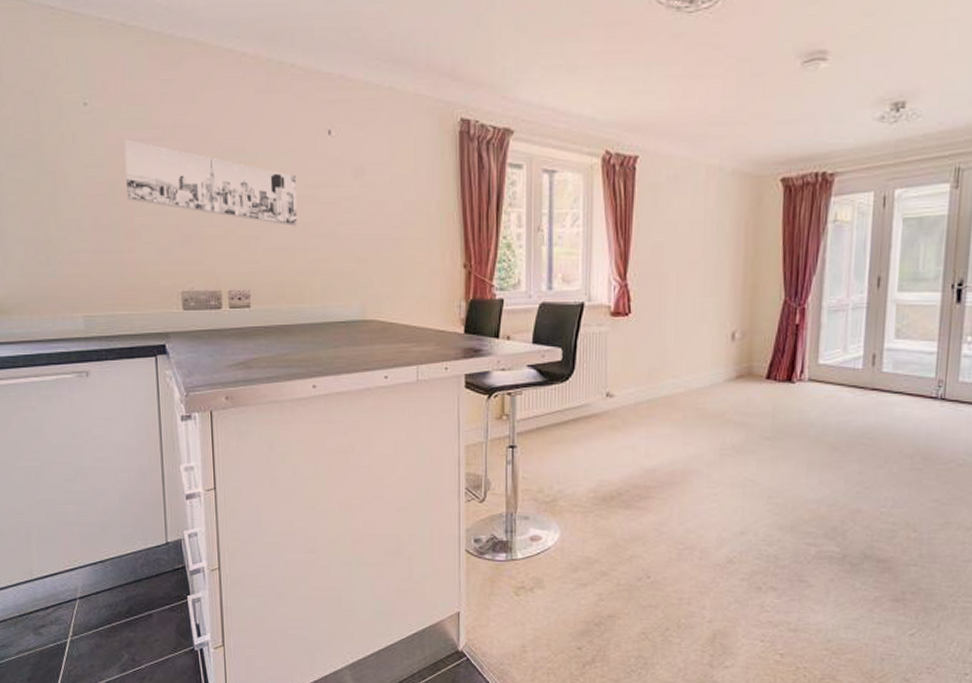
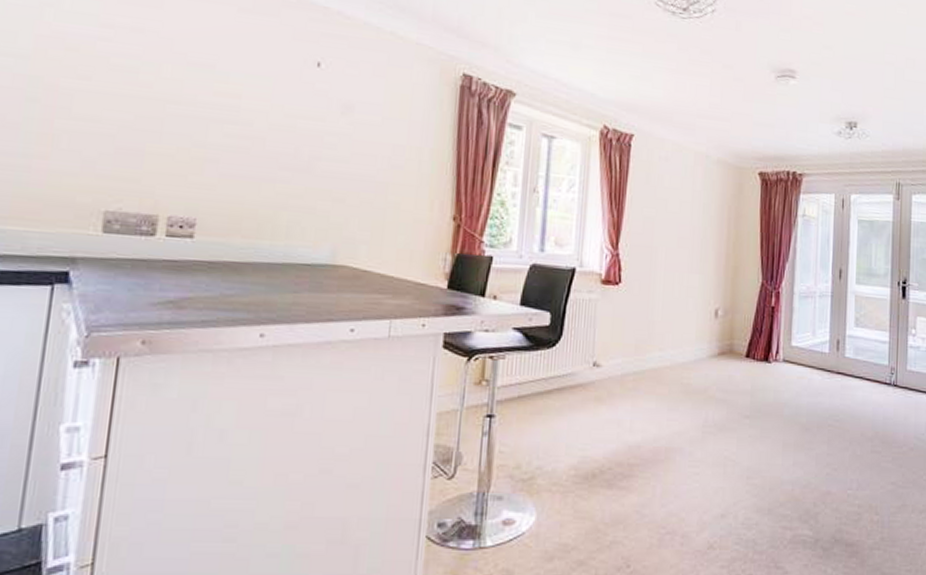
wall art: present [124,139,298,227] -> none [50,32,274,156]

